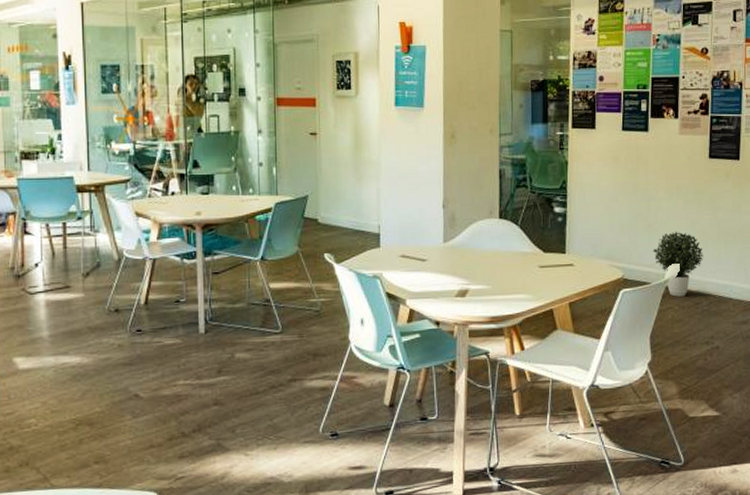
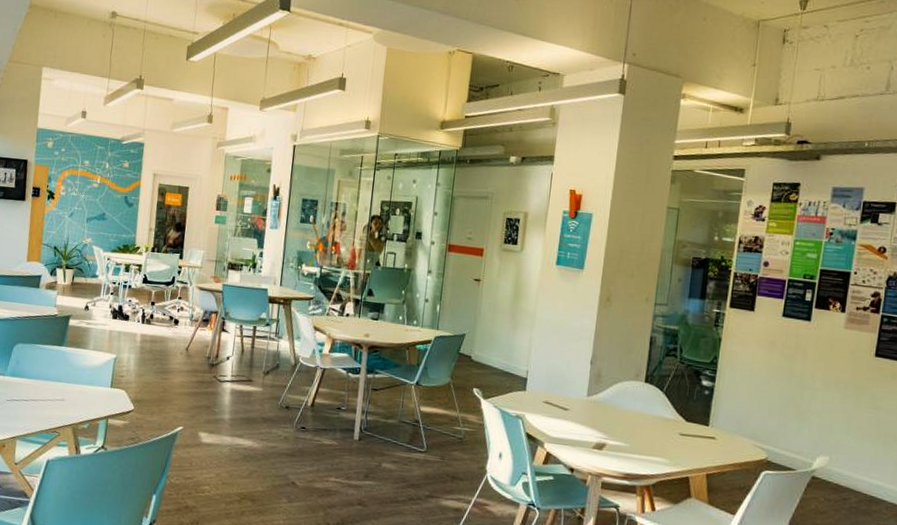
potted plant: present [653,231,703,297] -> none [802,423,858,490]

